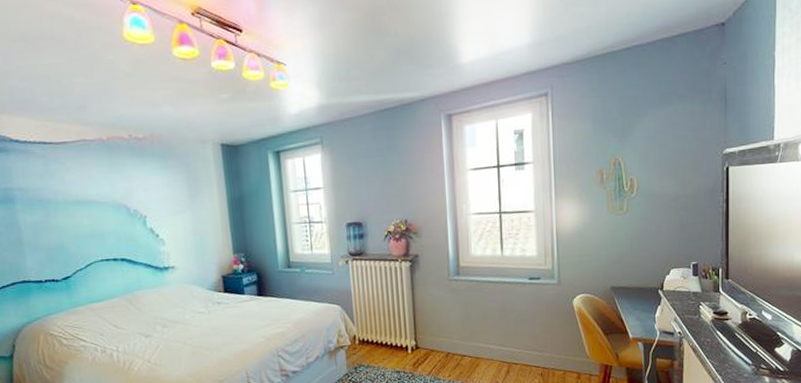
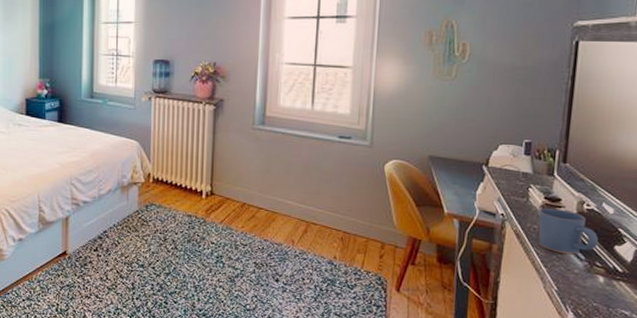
mug: none [710,321,762,362] -> present [538,208,599,255]

